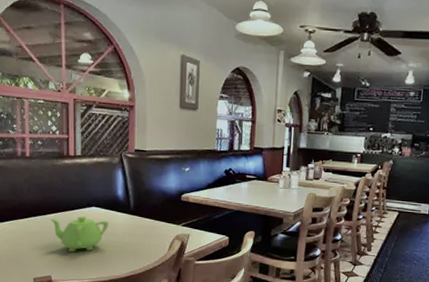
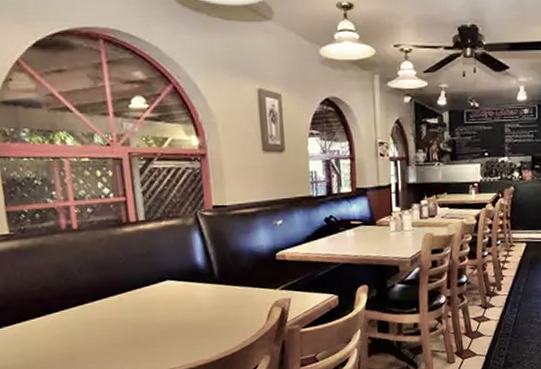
teapot: present [49,215,109,252] -> none [111,292,190,339]

